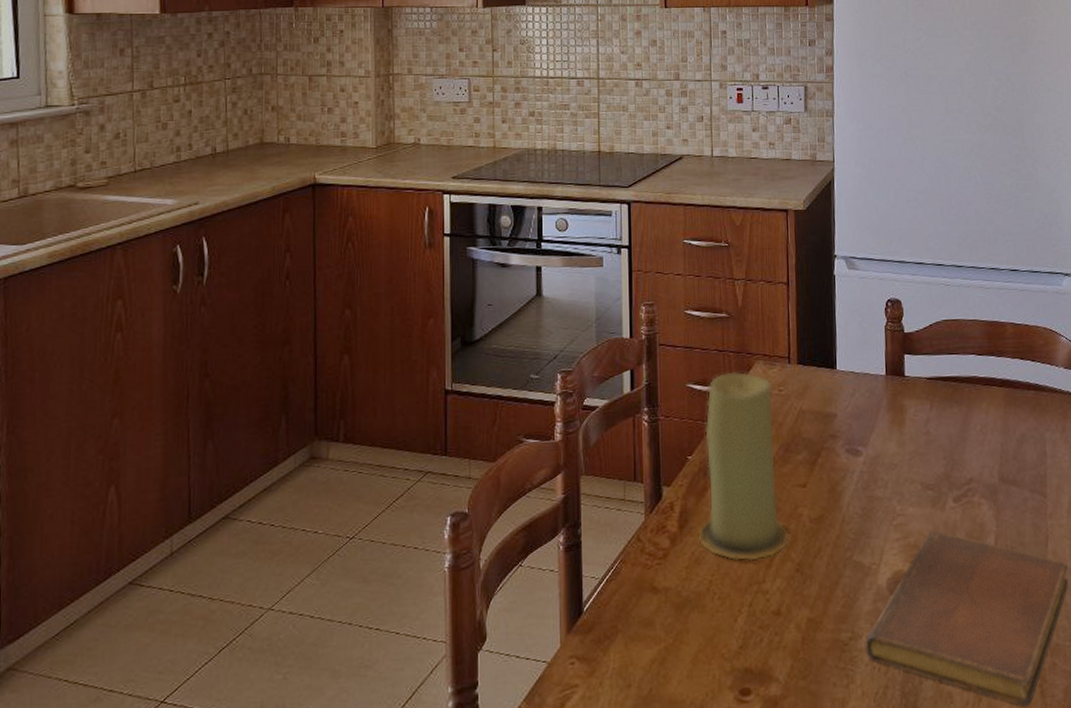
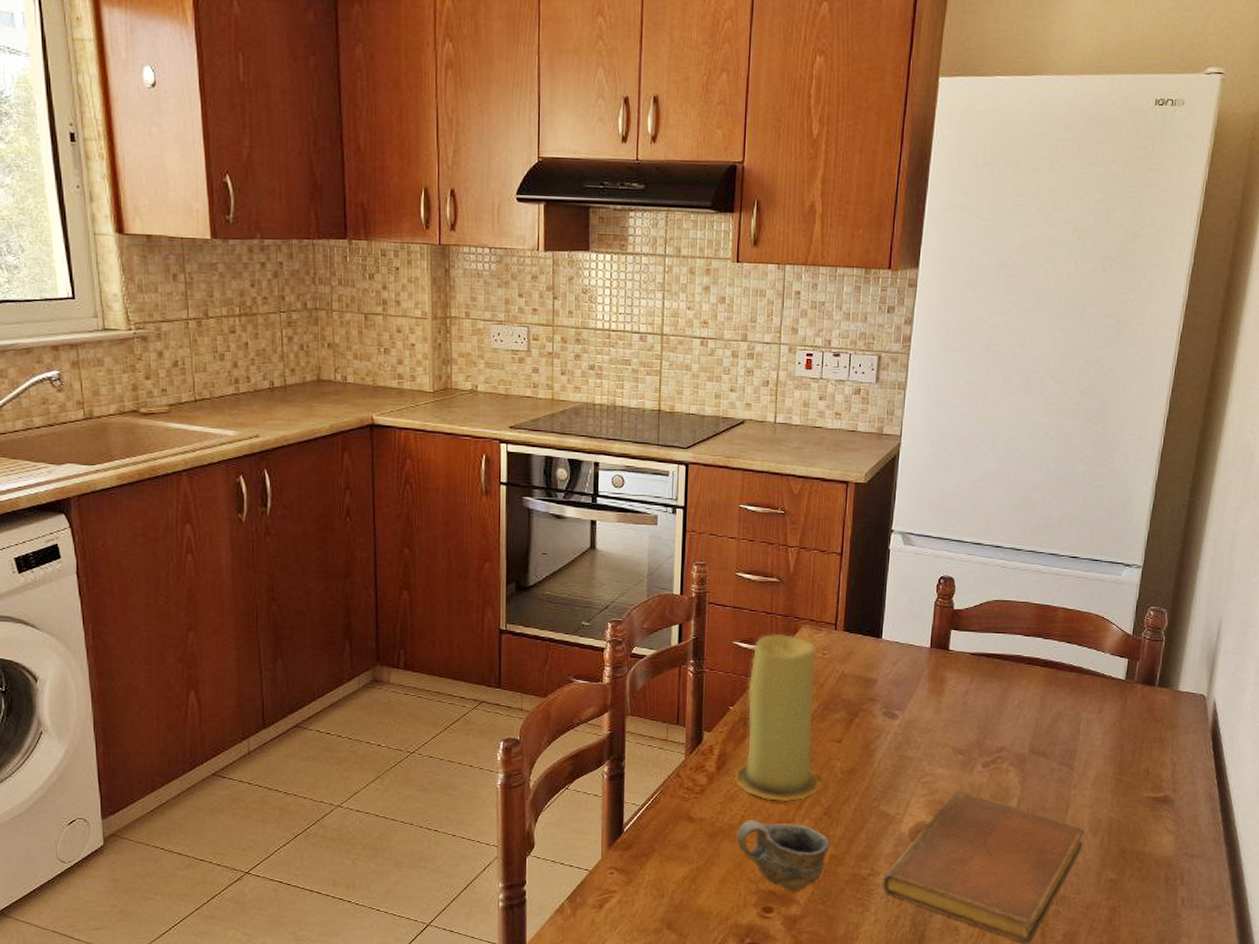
cup: none [705,584,805,668] -> present [736,820,830,892]

